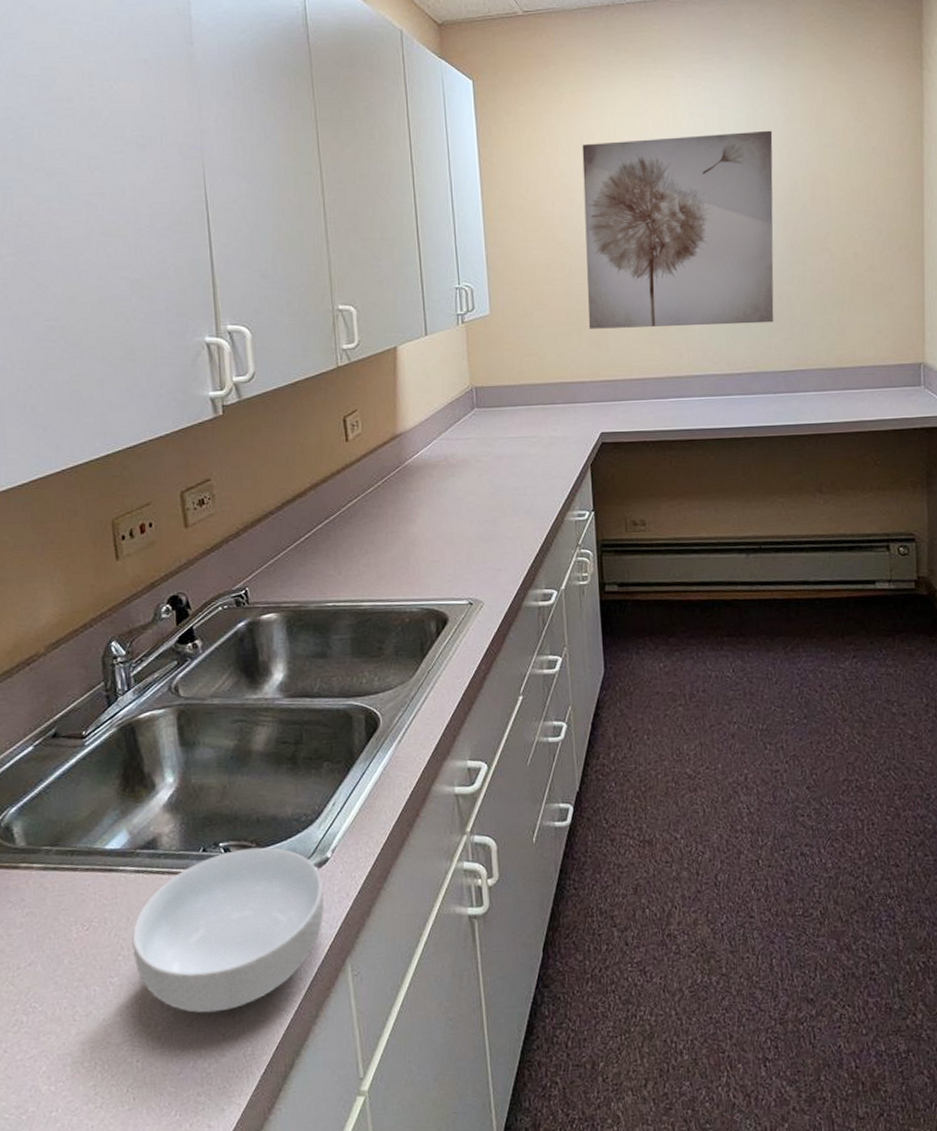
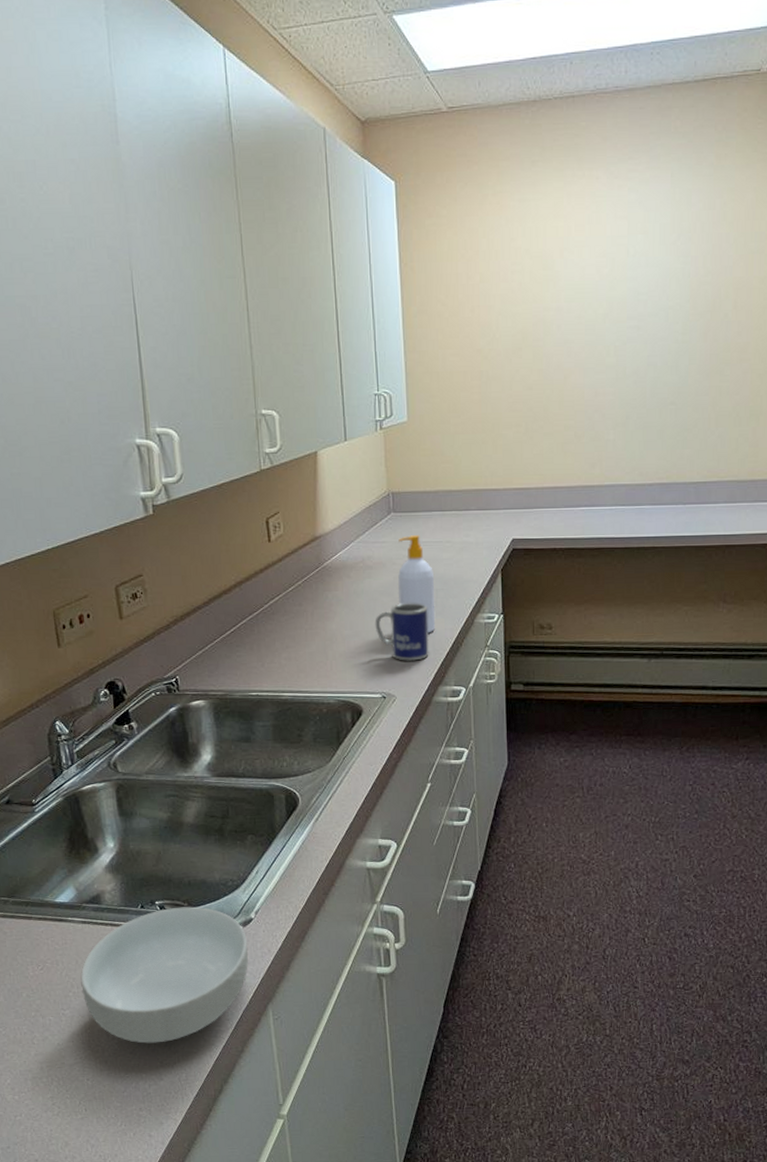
mug: none [459,501,518,564] -> present [375,603,429,661]
soap bottle: none [482,431,524,534] -> present [397,535,436,634]
wall art: present [582,130,774,329] -> none [503,235,698,437]

